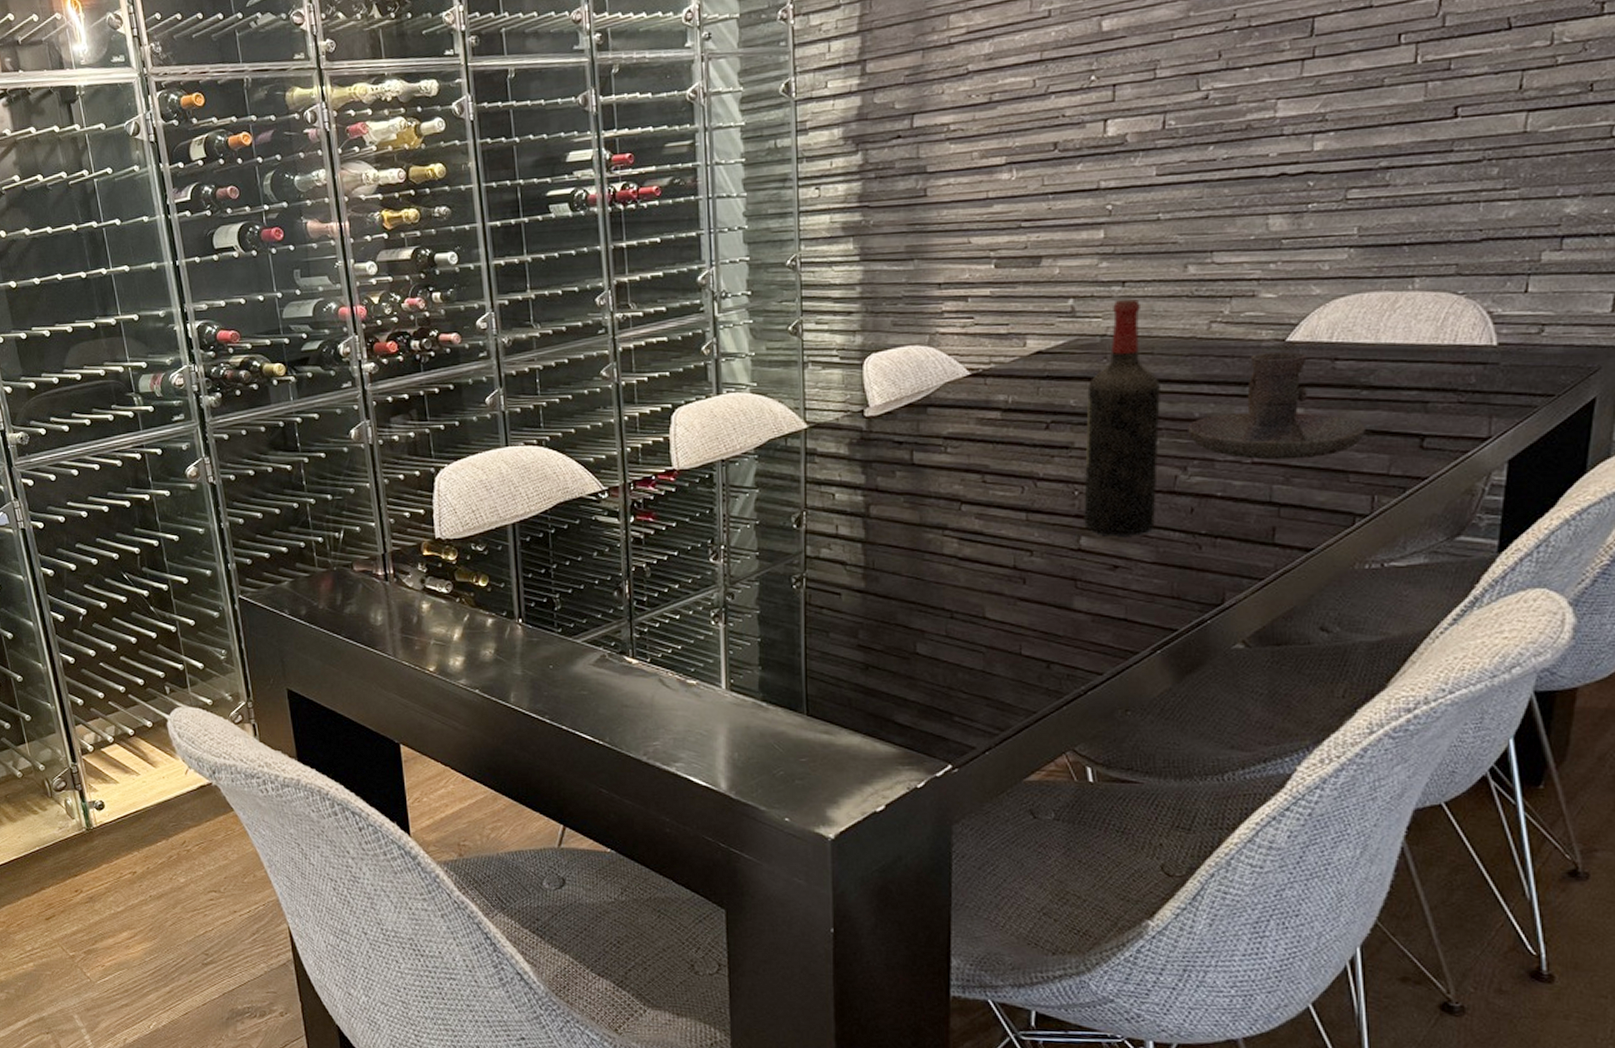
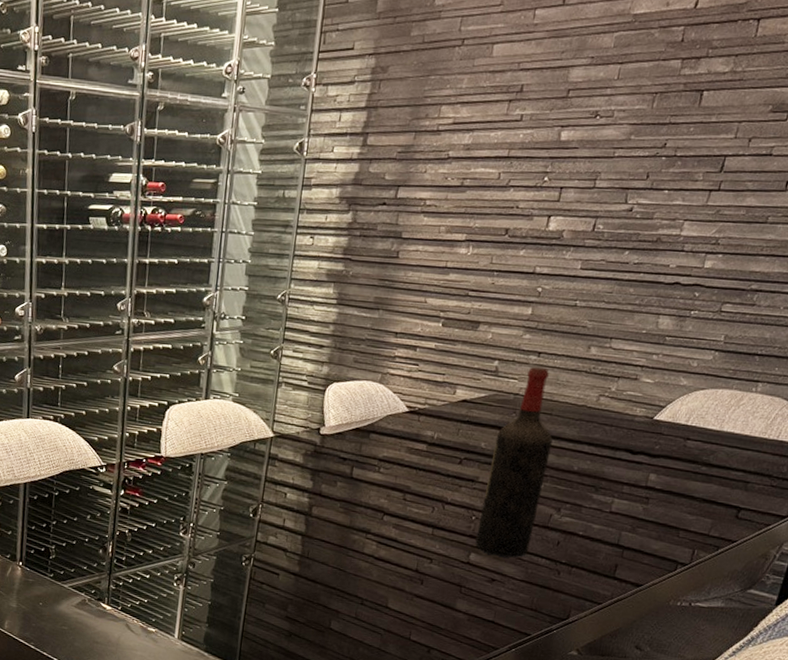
candle holder: present [1188,352,1365,460] -> none [566,426,699,514]

